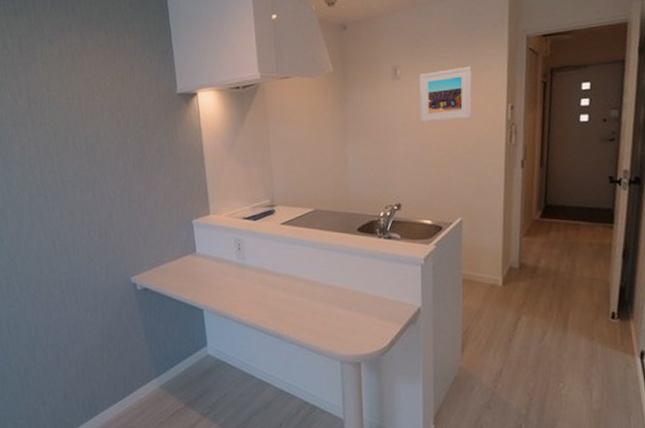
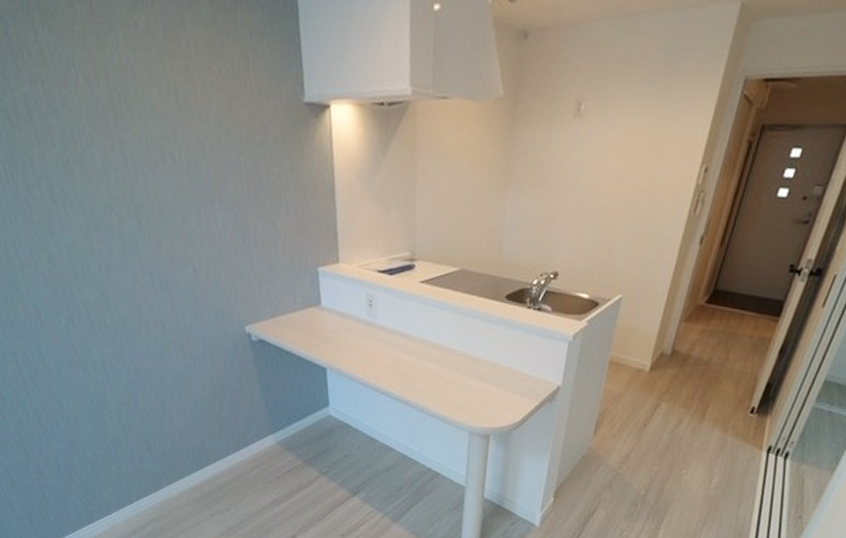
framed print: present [419,66,472,122] -> none [598,110,671,179]

